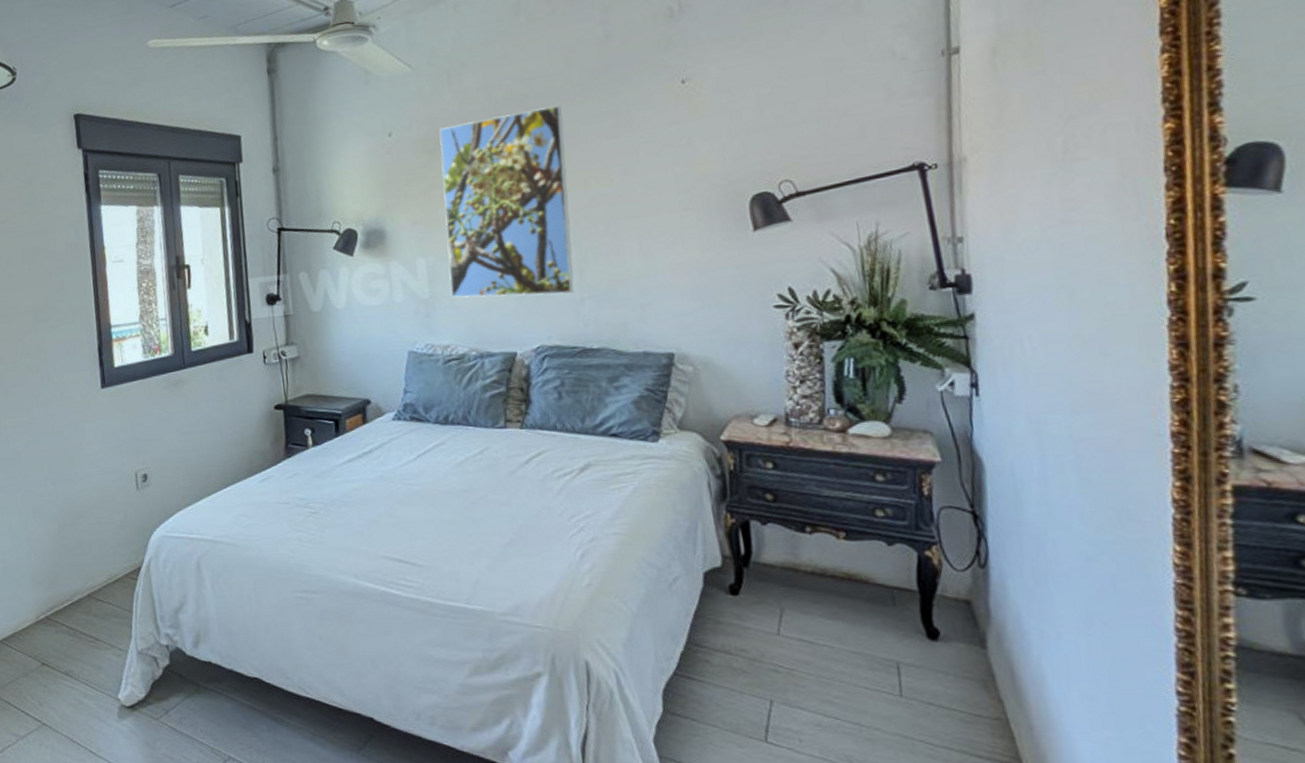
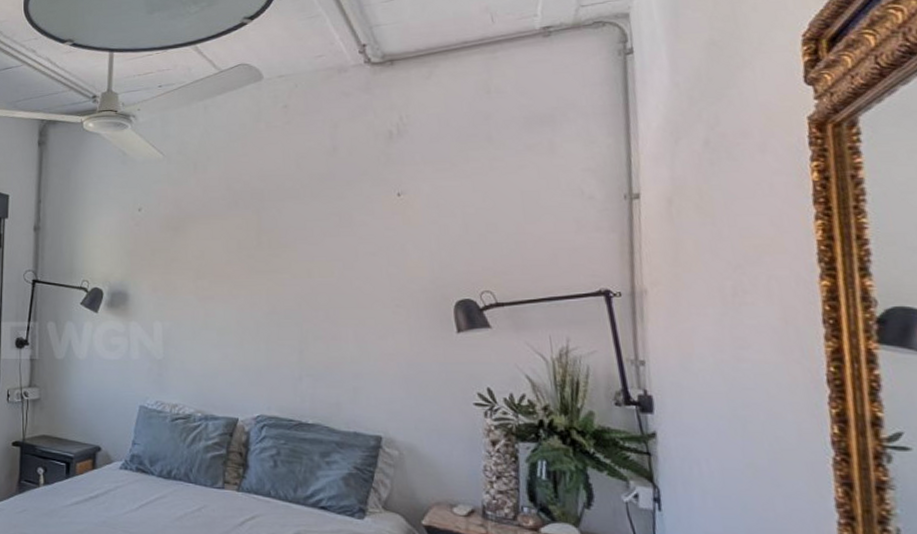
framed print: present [439,105,574,298] -> none [182,201,295,370]

